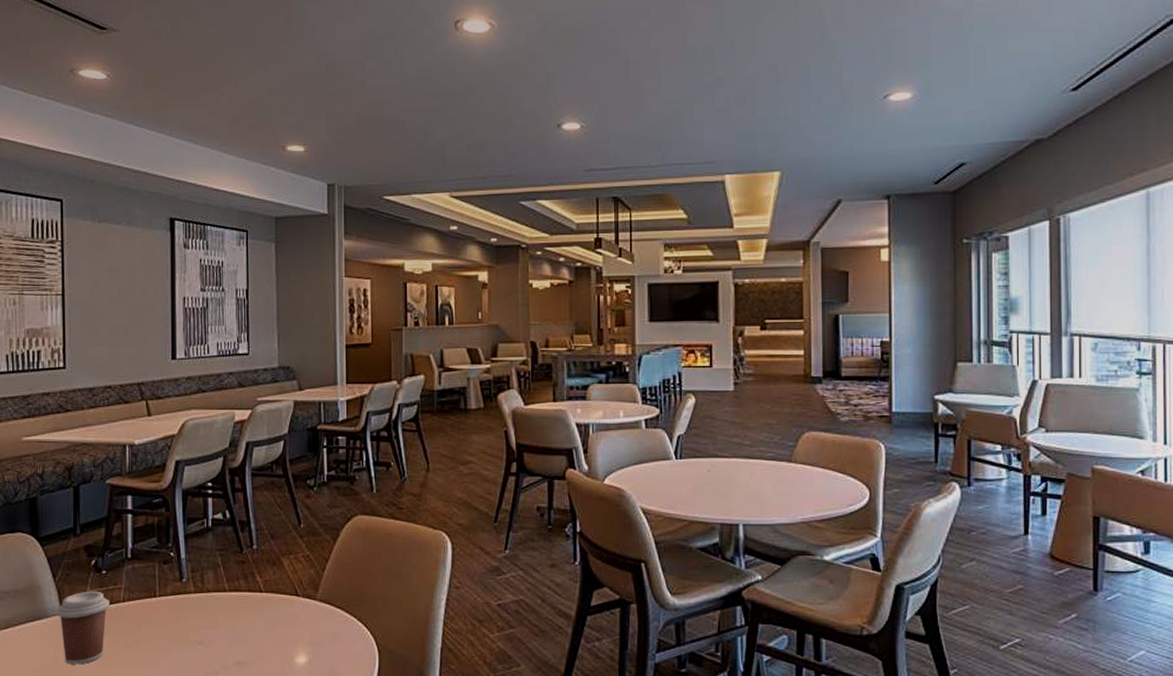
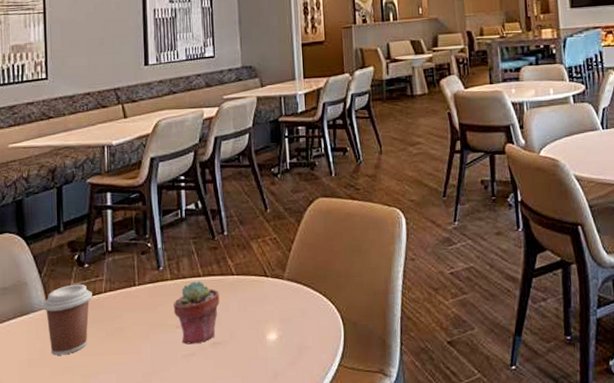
potted succulent: none [196,596,246,662] -> present [173,281,220,345]

